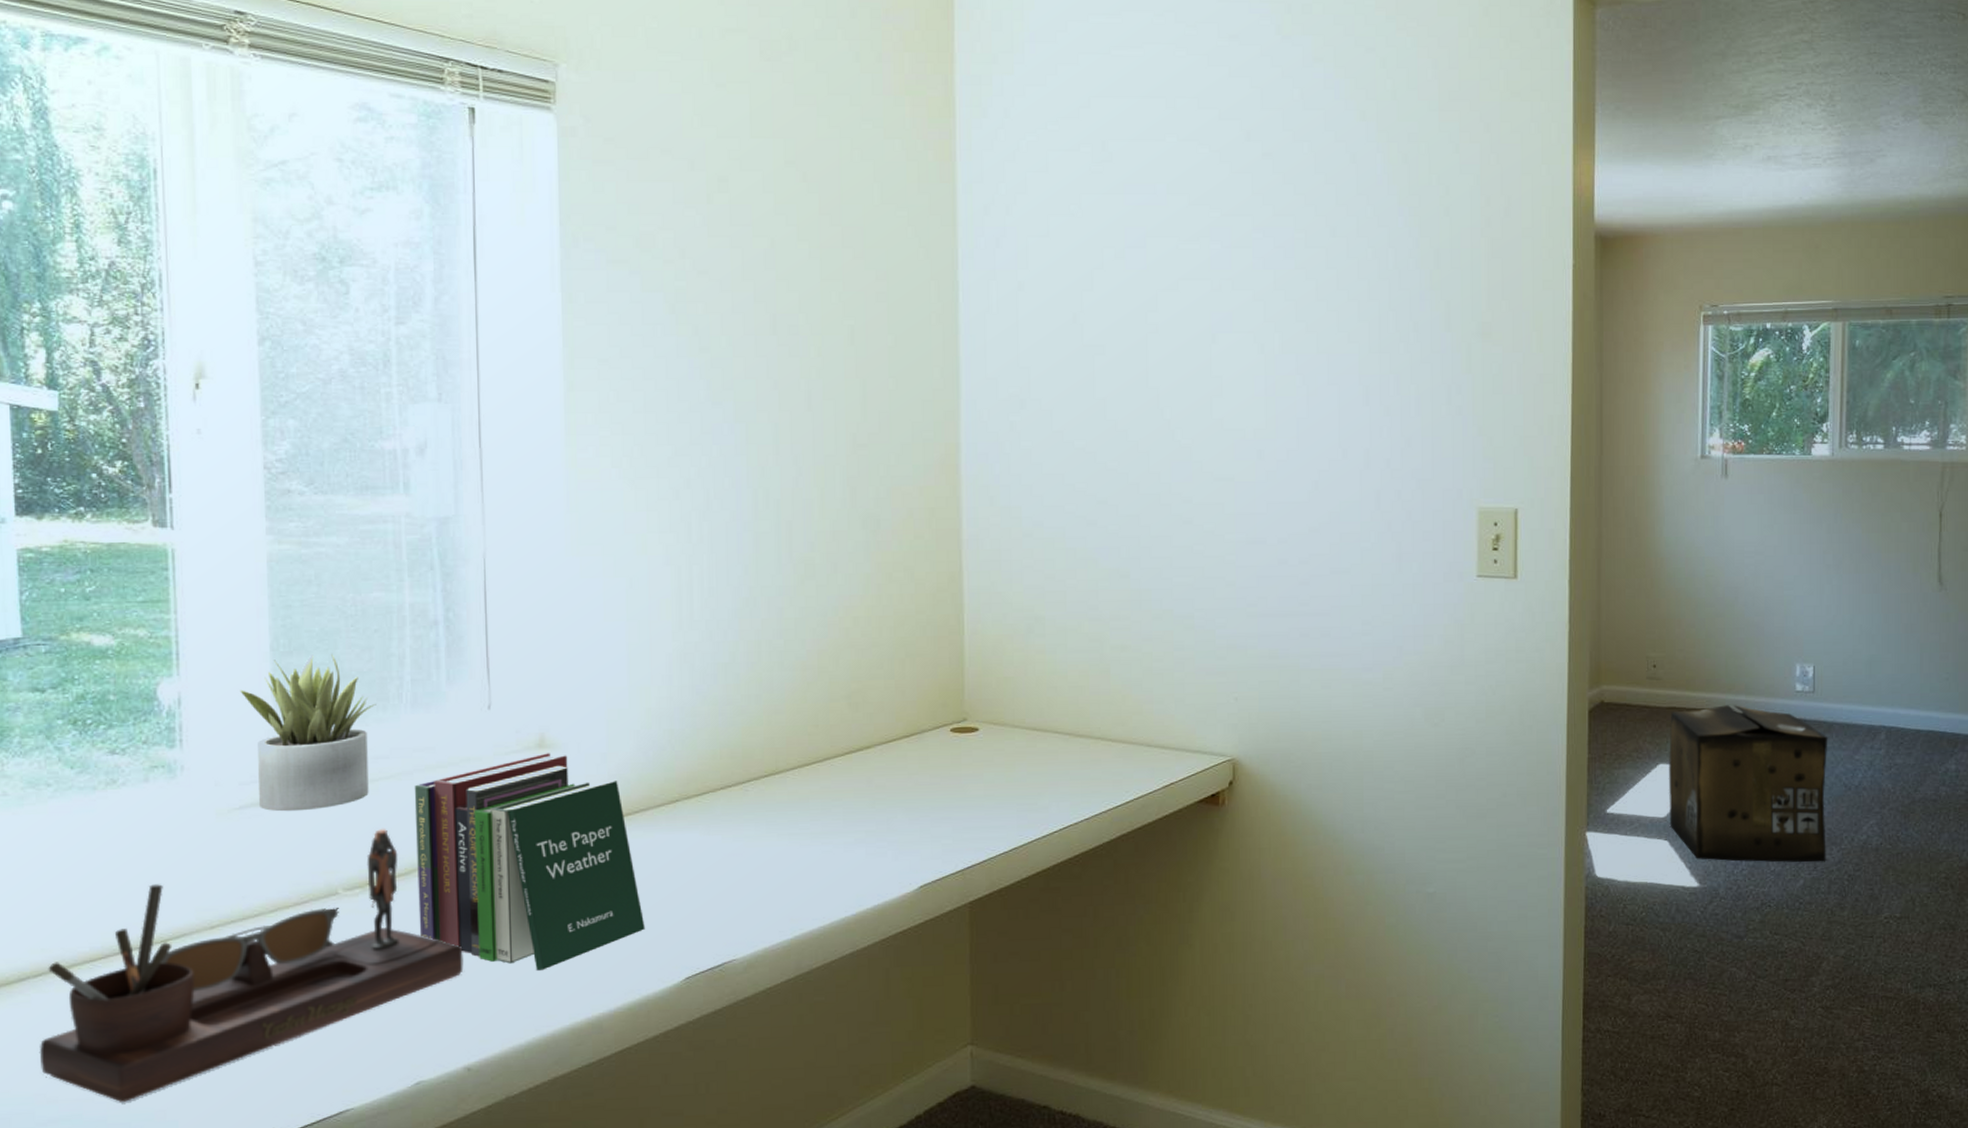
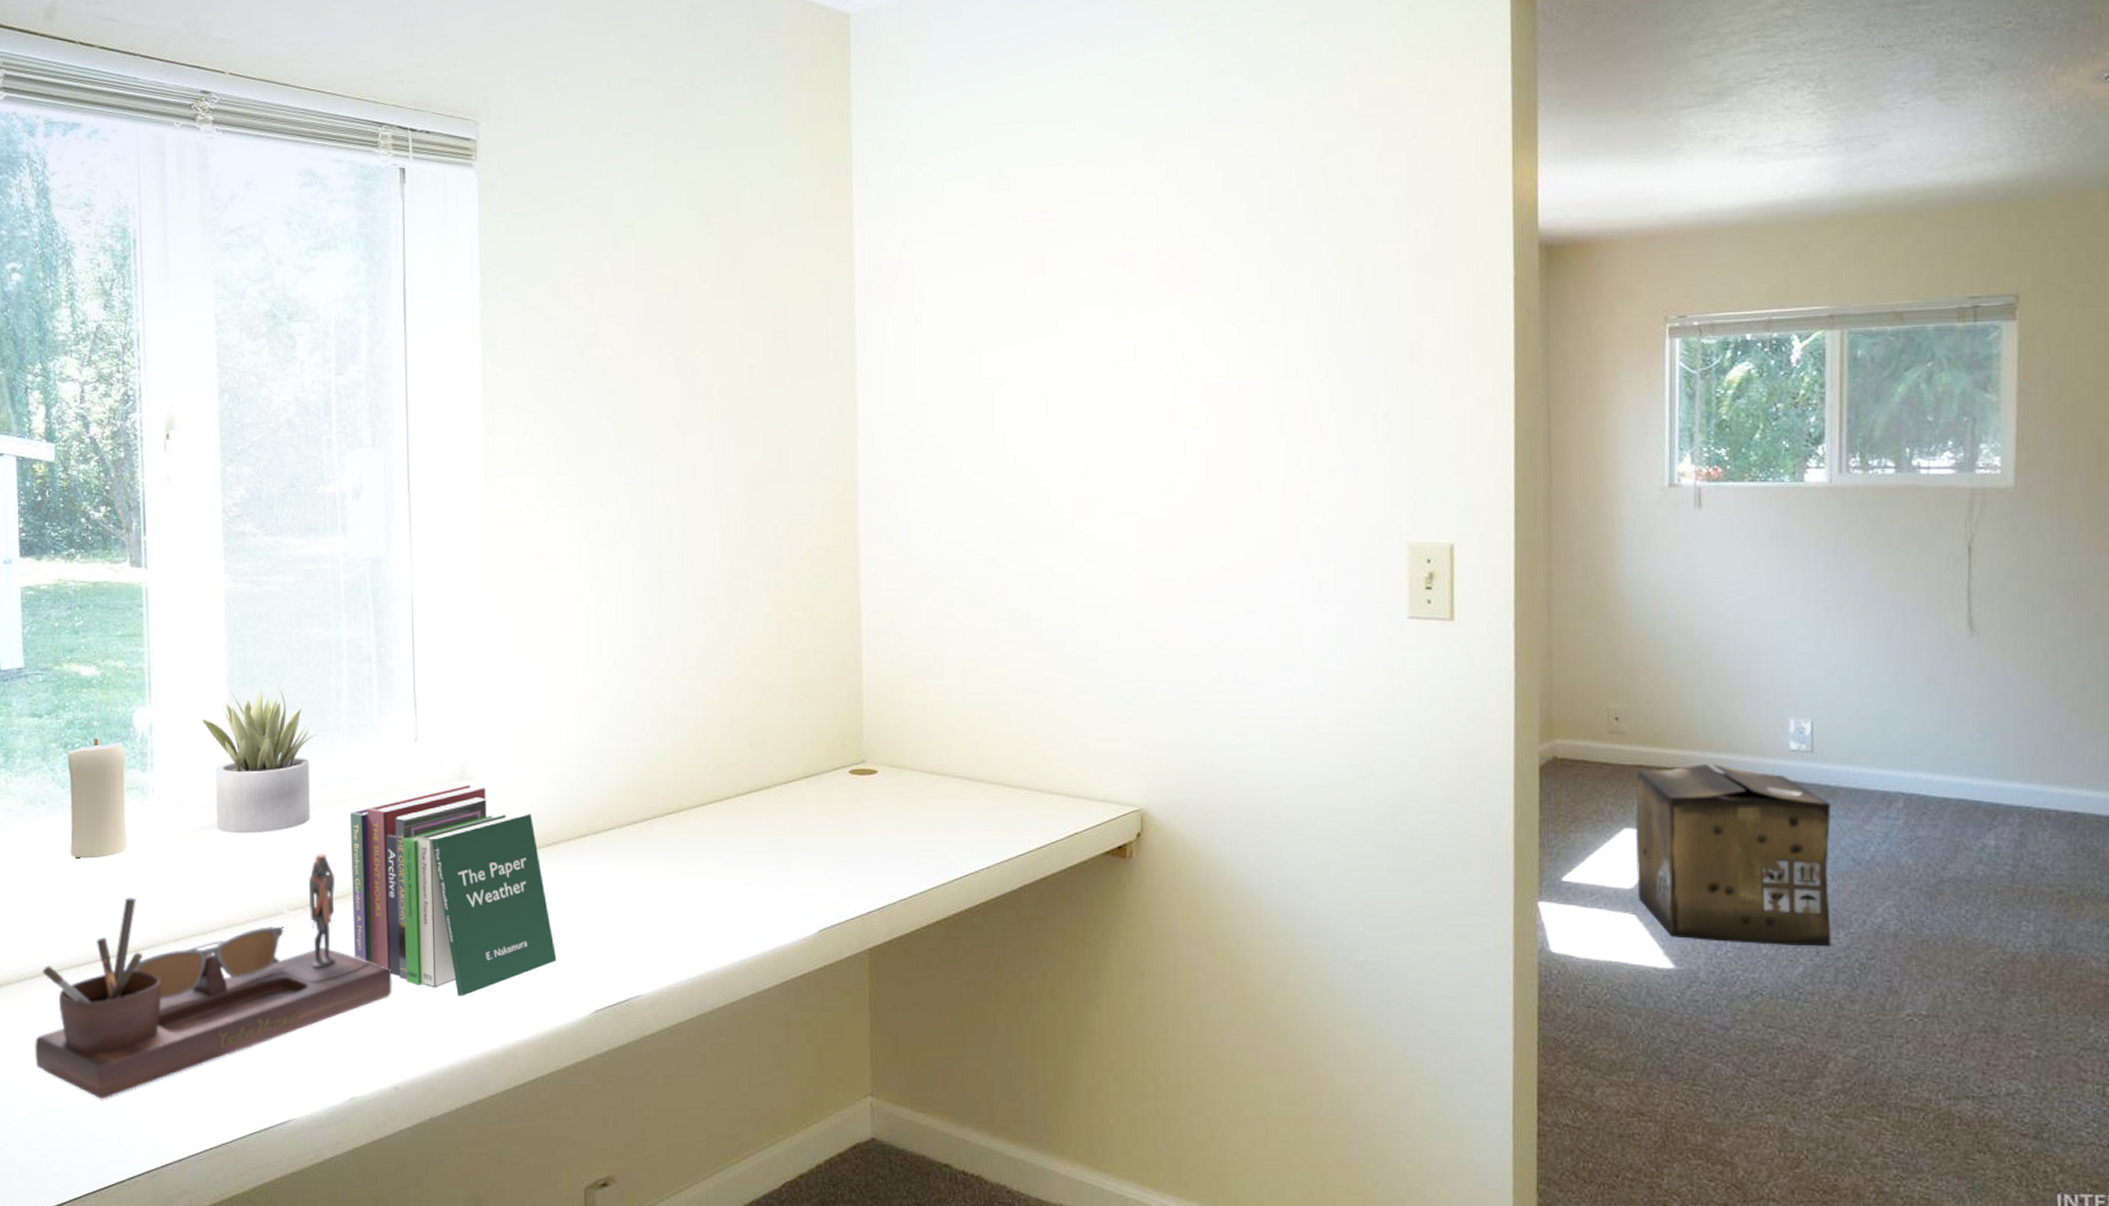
candle: none [77,714,152,845] -> present [67,739,128,859]

